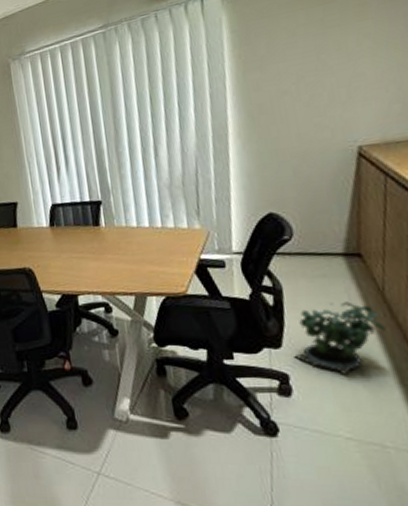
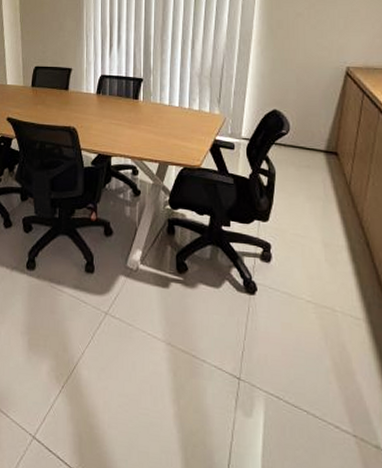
potted plant: present [294,301,386,376] -> none [277,189,348,250]

